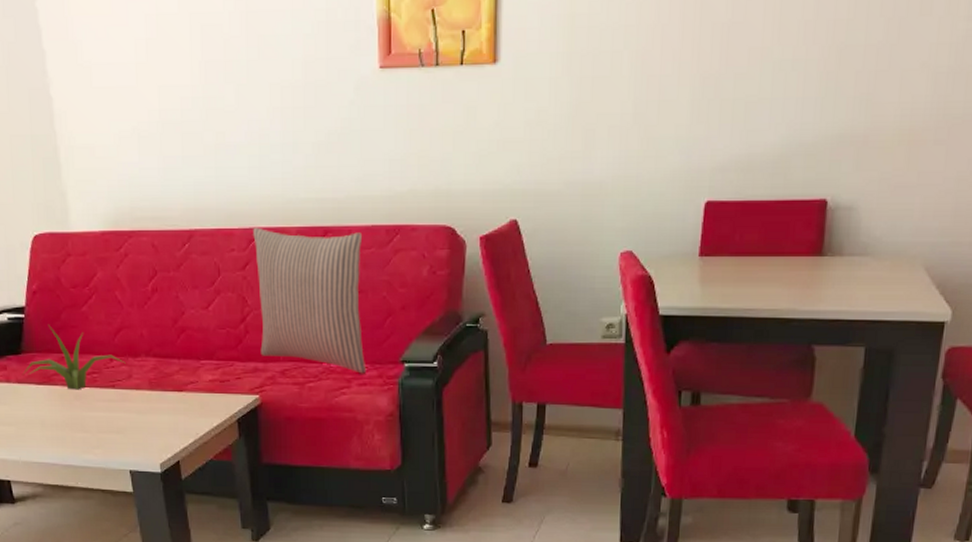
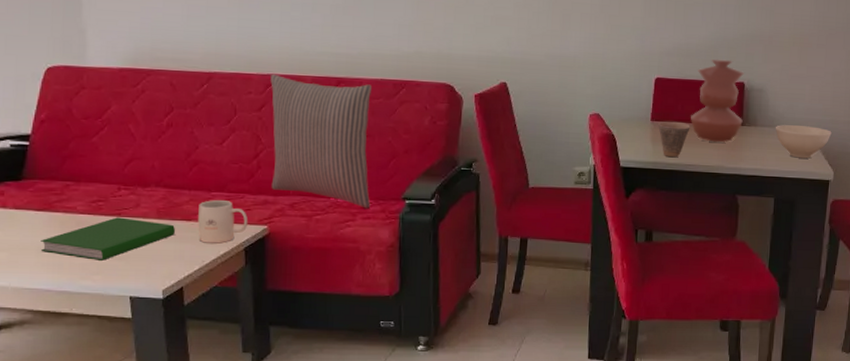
plant: present [24,324,126,390] -> none [23,152,134,217]
hardcover book: none [43,389,167,434] -> present [41,217,175,260]
mug: none [189,369,240,416] -> present [198,200,249,245]
cup: none [708,255,752,301] -> present [658,121,690,158]
vase: none [752,171,827,279] -> present [691,59,744,143]
bowl: none [869,252,951,295] -> present [775,125,832,159]

